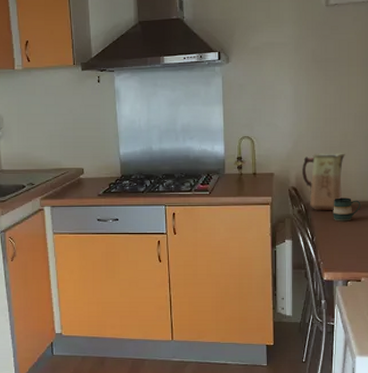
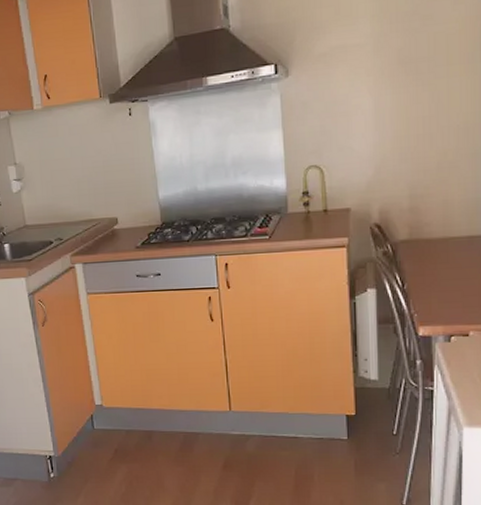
vase: present [302,153,345,211] -> none [387,177,445,251]
mug: present [333,197,361,221] -> none [429,232,468,263]

